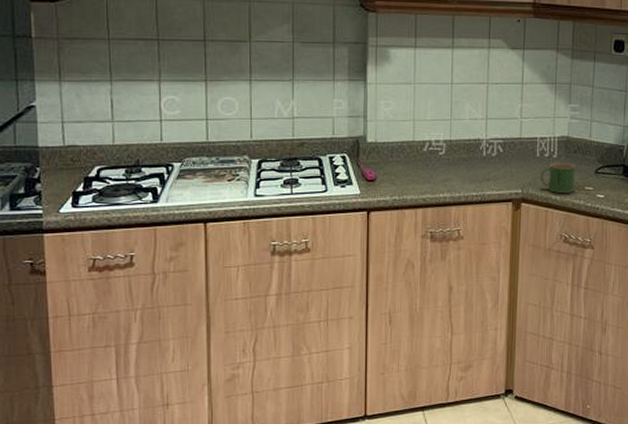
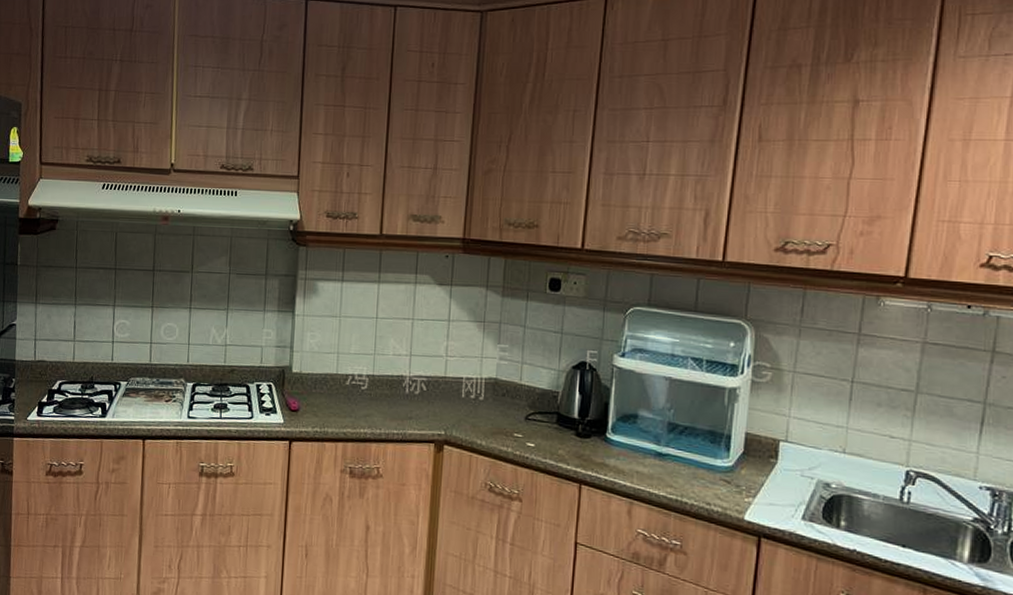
mug: present [540,163,575,193] -> none [465,405,504,439]

